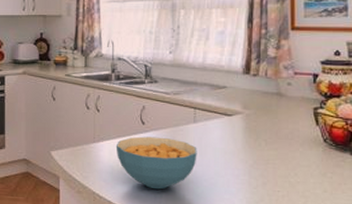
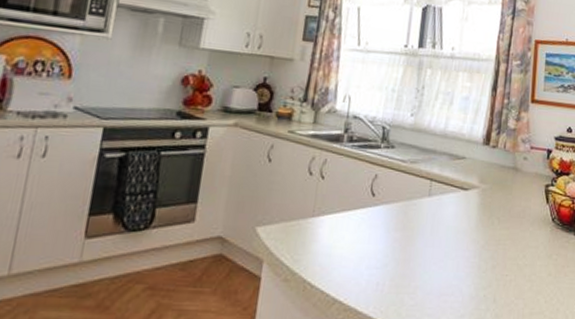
cereal bowl: present [115,136,197,190] -> none [338,210,429,276]

